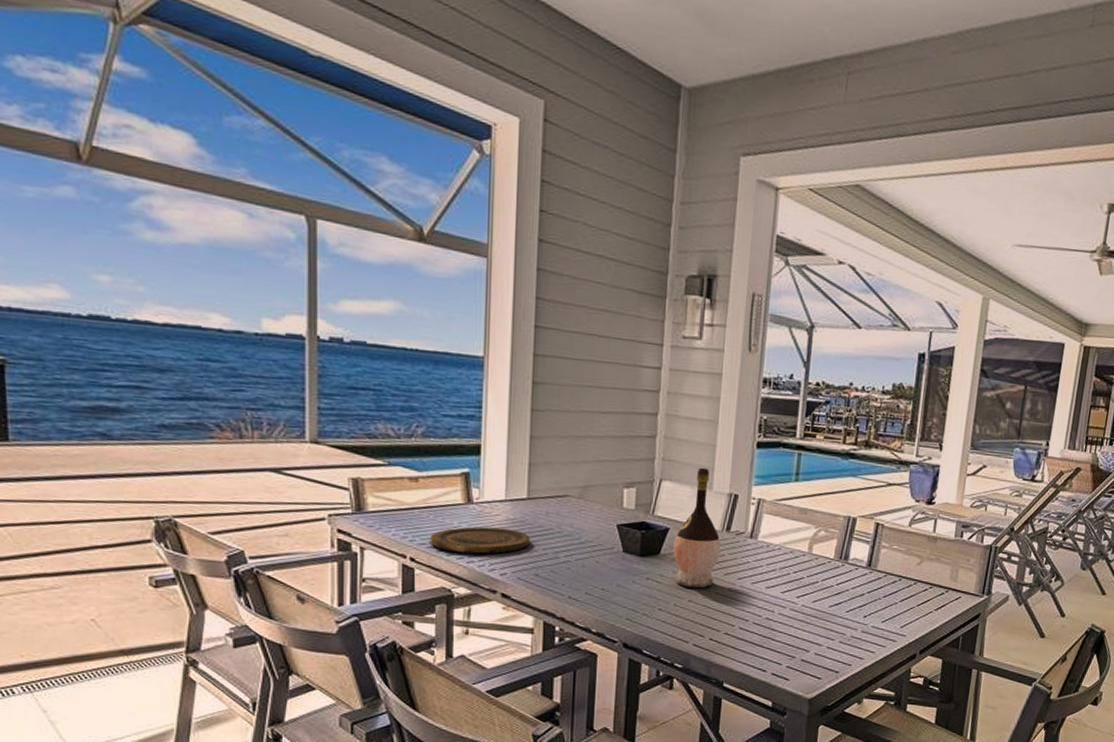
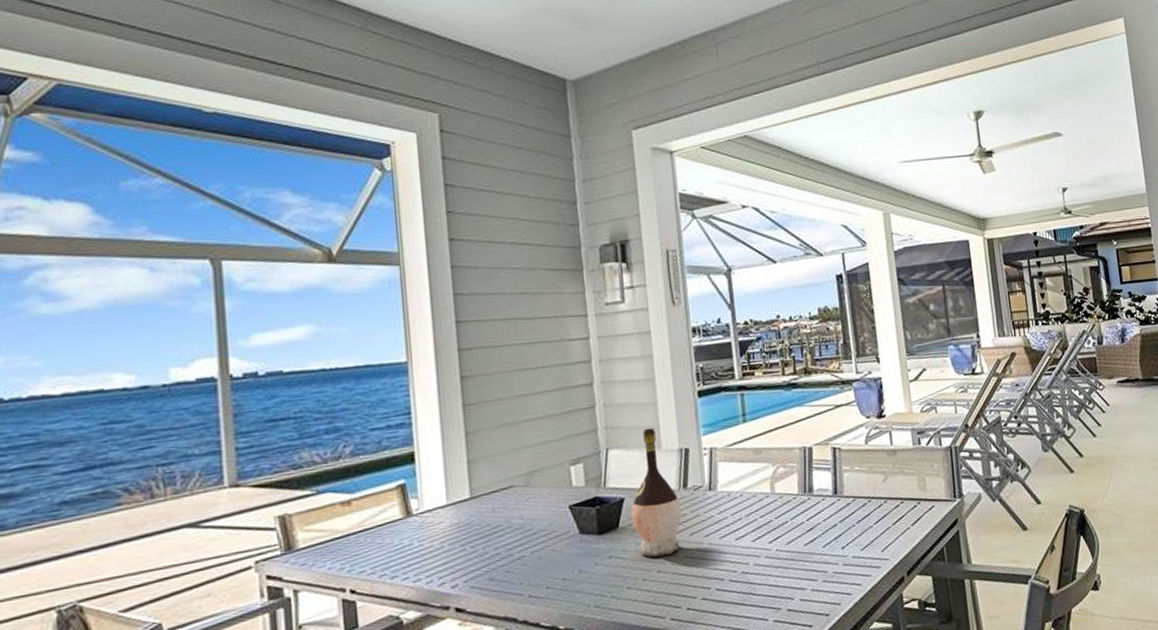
plate: present [429,526,531,554] -> none [369,534,480,574]

